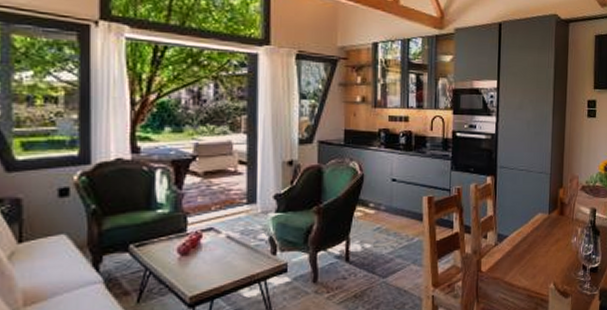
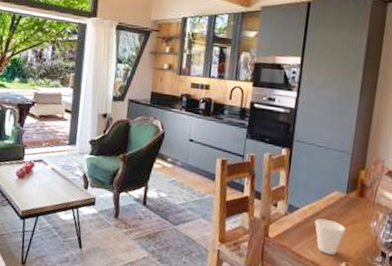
cup: none [523,242,551,278] -> present [315,218,345,255]

